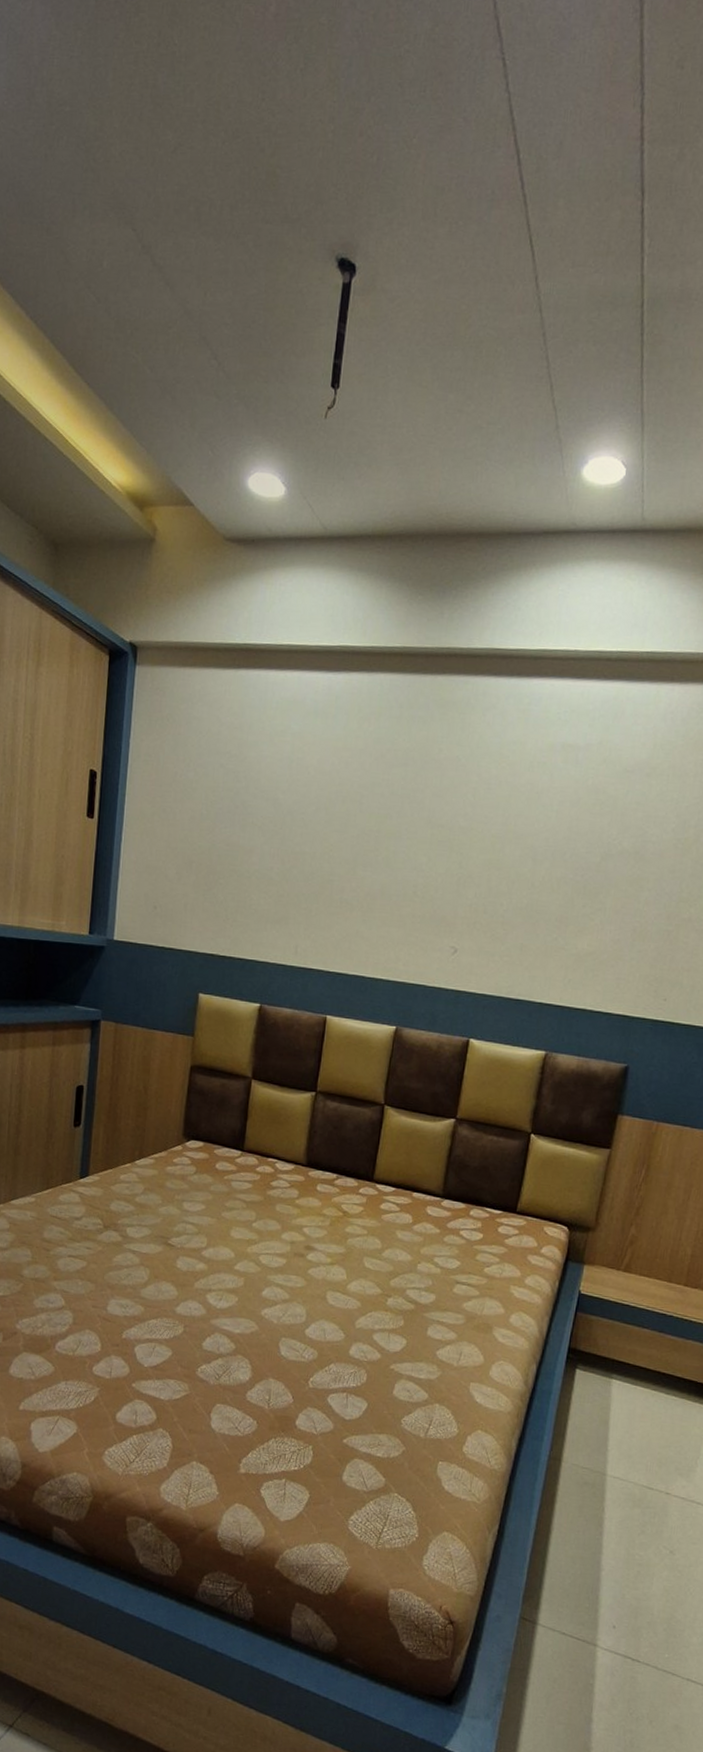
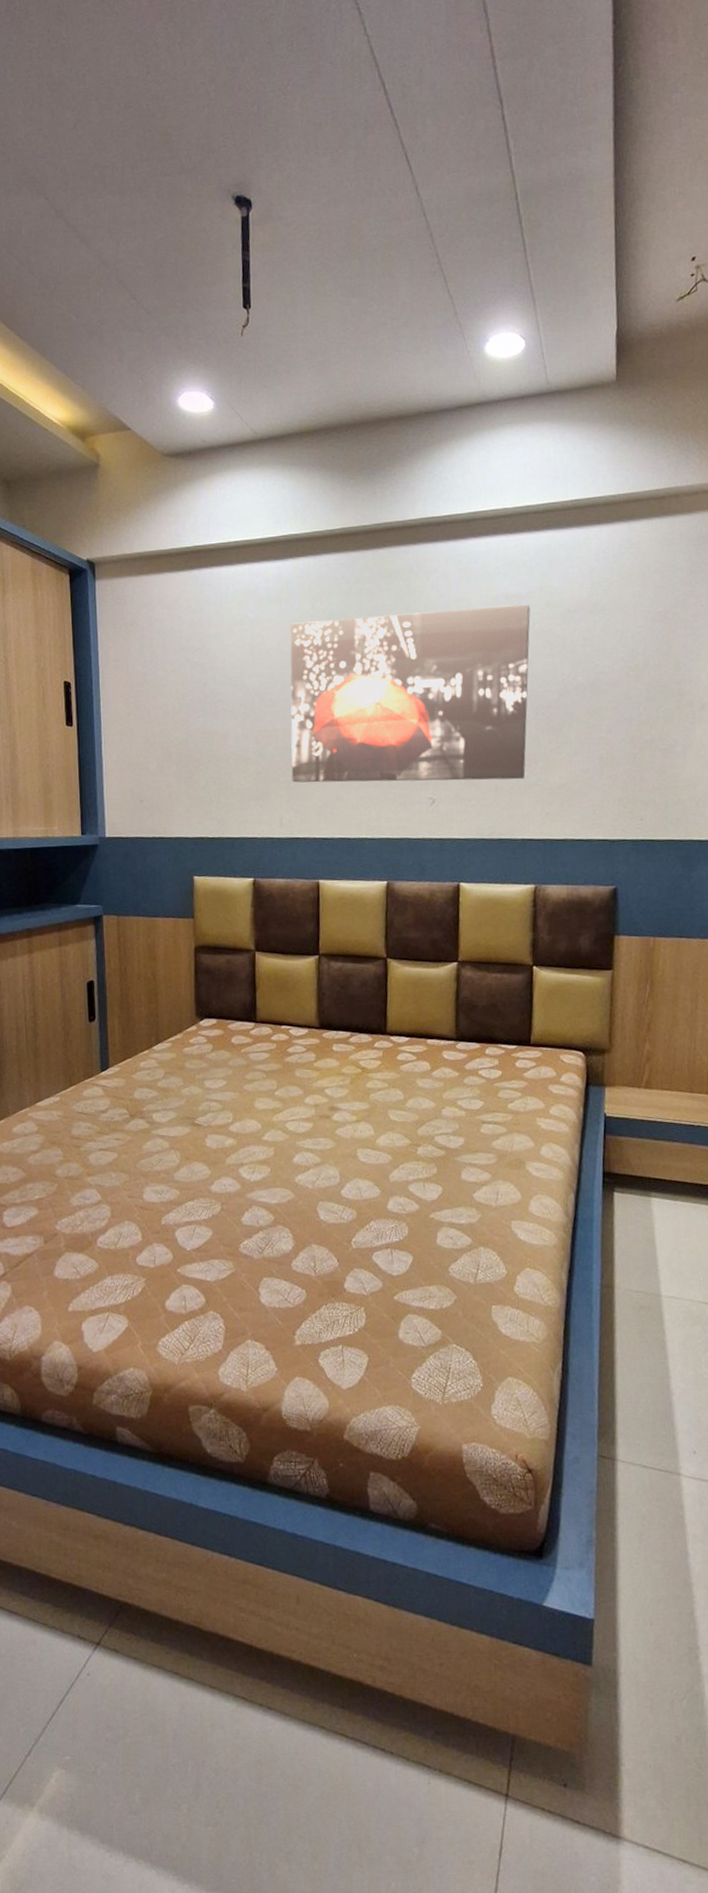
wall art: none [313,741,586,941] -> present [290,604,530,783]

